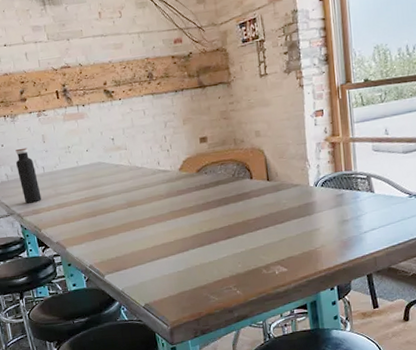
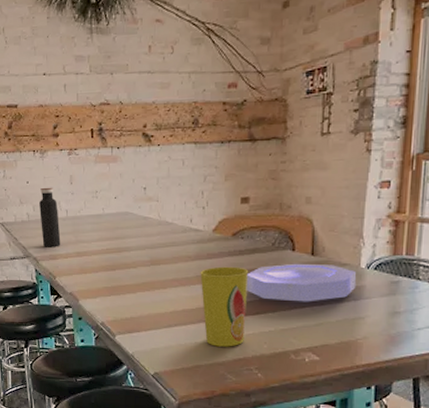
cup: none [173,199,221,273] -> present [200,266,249,347]
bowl: none [214,186,309,224] -> present [246,263,357,302]

